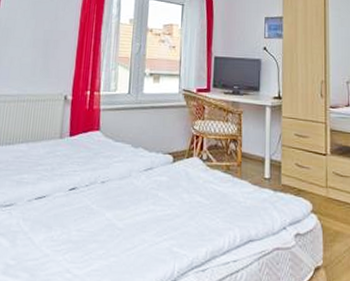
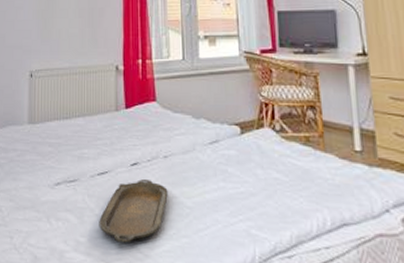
serving tray: none [31,202,102,264] -> present [99,178,168,243]

